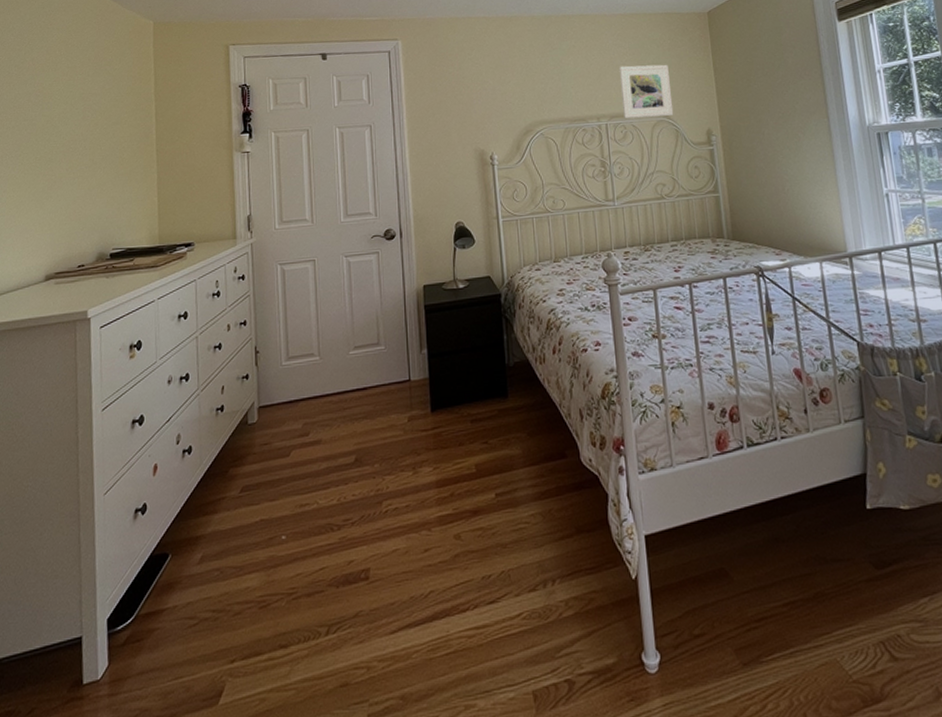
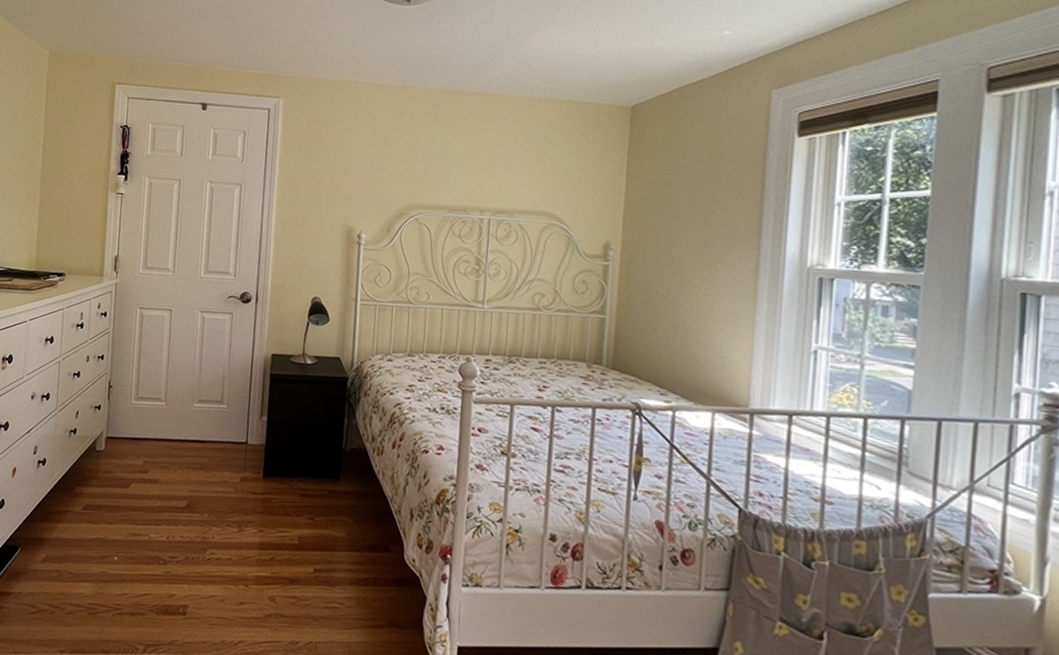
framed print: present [618,64,674,118] -> none [510,156,572,220]

